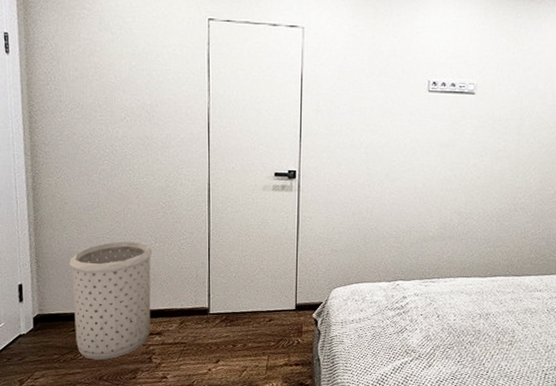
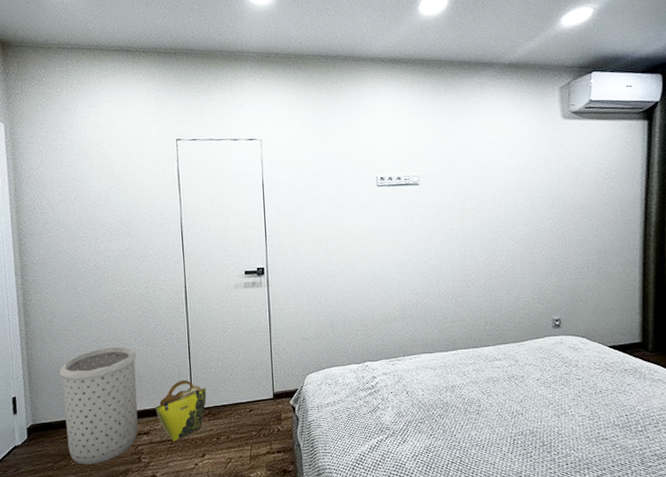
tote bag: none [169,283,225,345] -> present [155,380,207,441]

